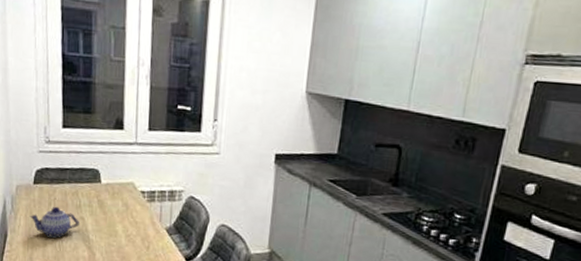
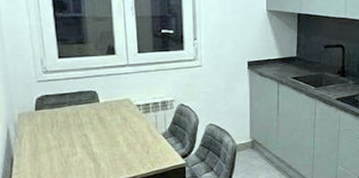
teapot: present [29,206,79,238] -> none [34,127,83,156]

